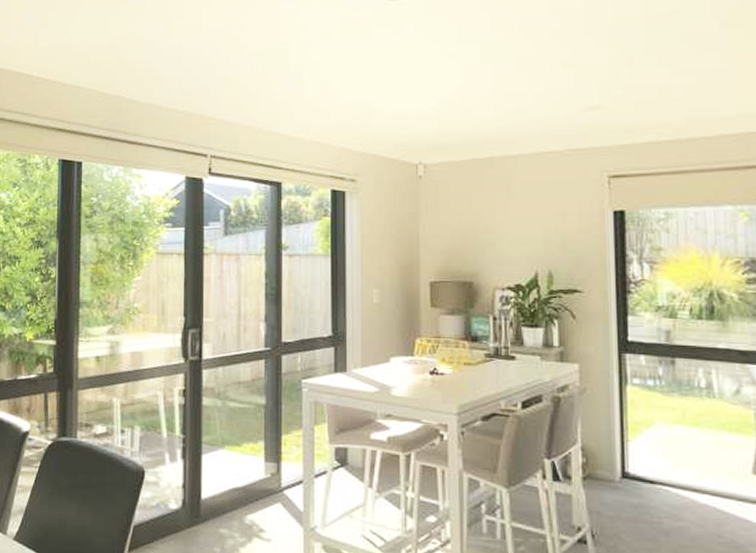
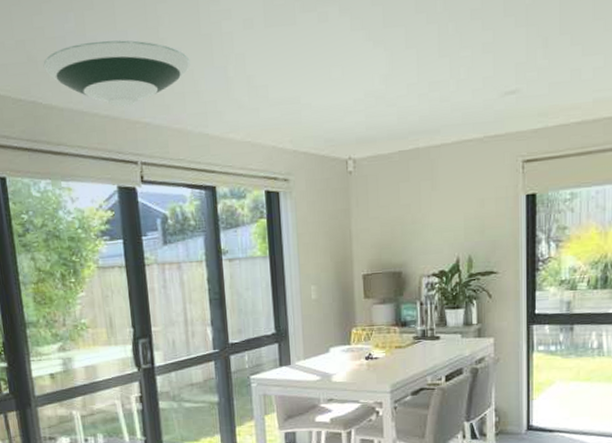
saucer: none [131,45,267,104] -> present [43,40,191,107]

